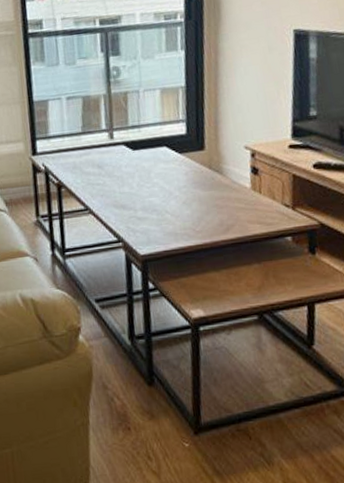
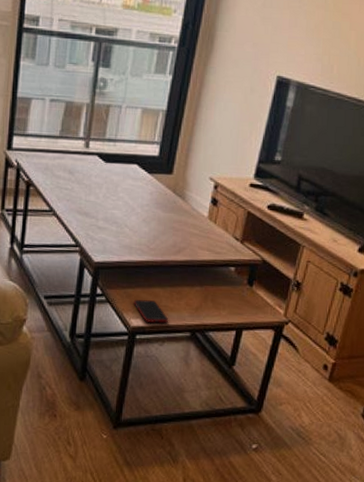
cell phone: none [190,286,231,311] -> present [134,300,168,323]

